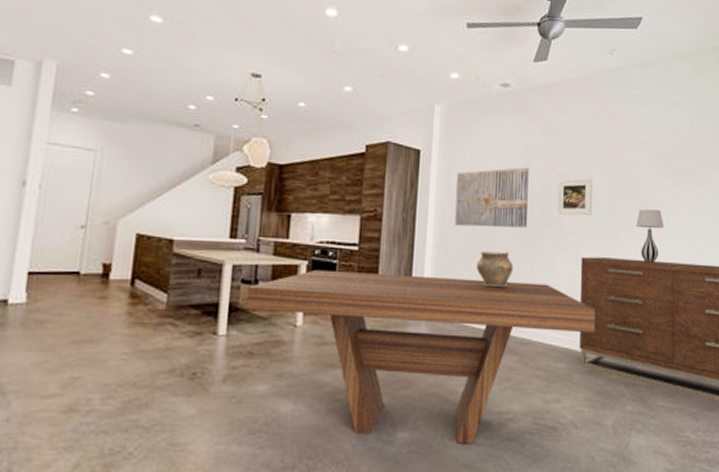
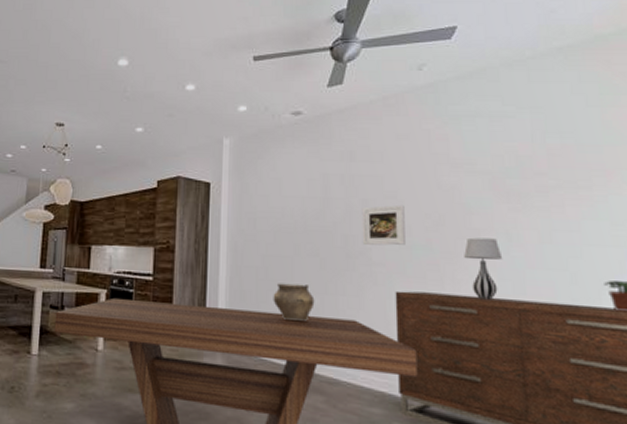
wall art: present [455,167,529,228] -> none [248,195,329,259]

